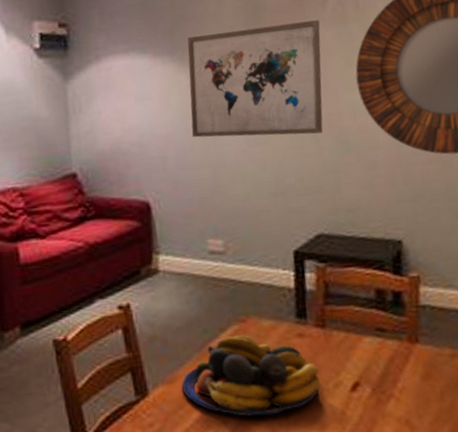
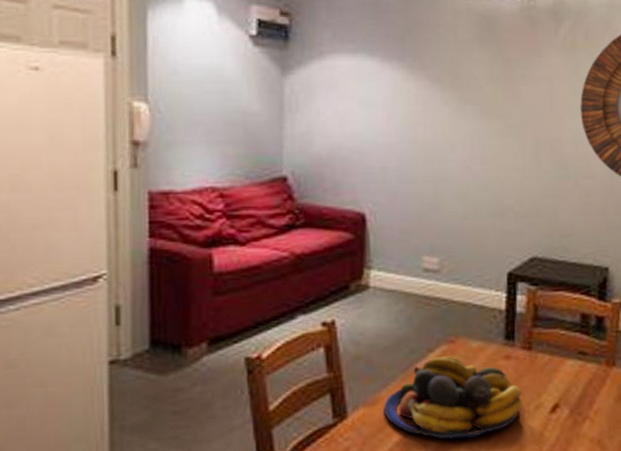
wall art: present [187,20,323,138] -> none [415,44,551,158]

